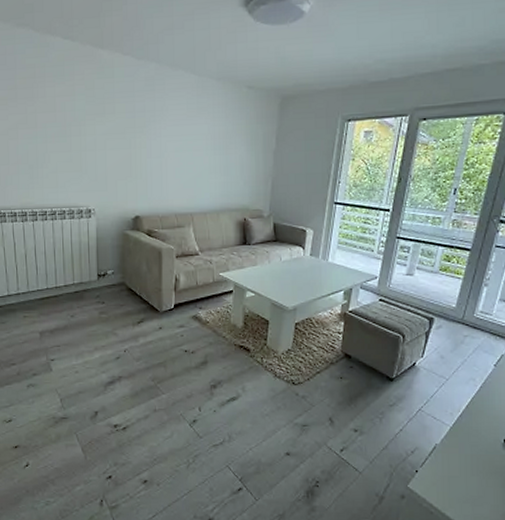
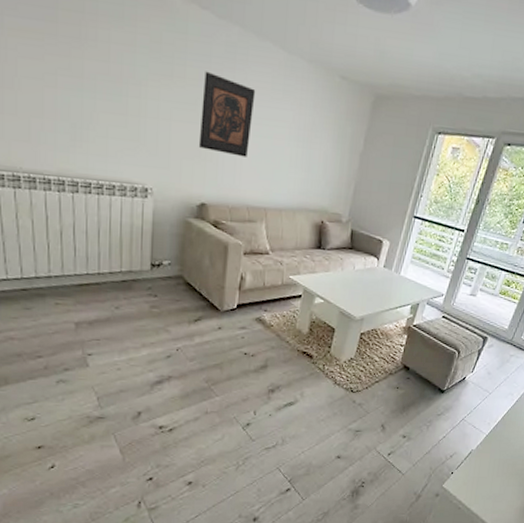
wall art: none [129,104,174,171] -> present [198,71,256,157]

